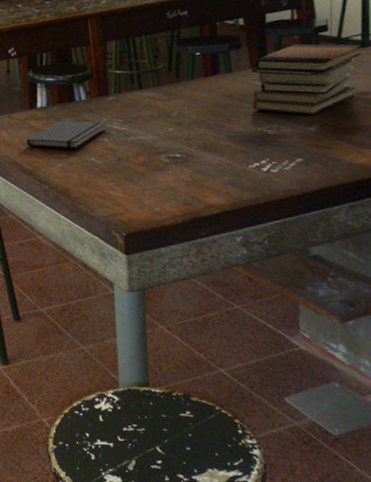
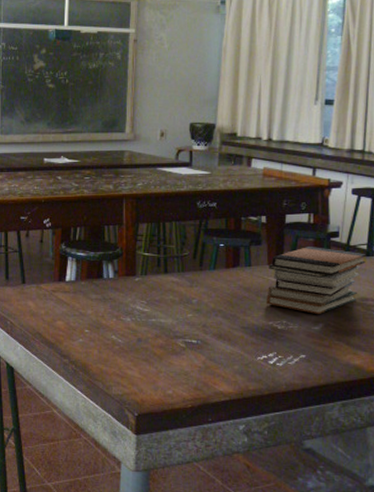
notebook: present [26,120,106,149] -> none [51,296,129,325]

